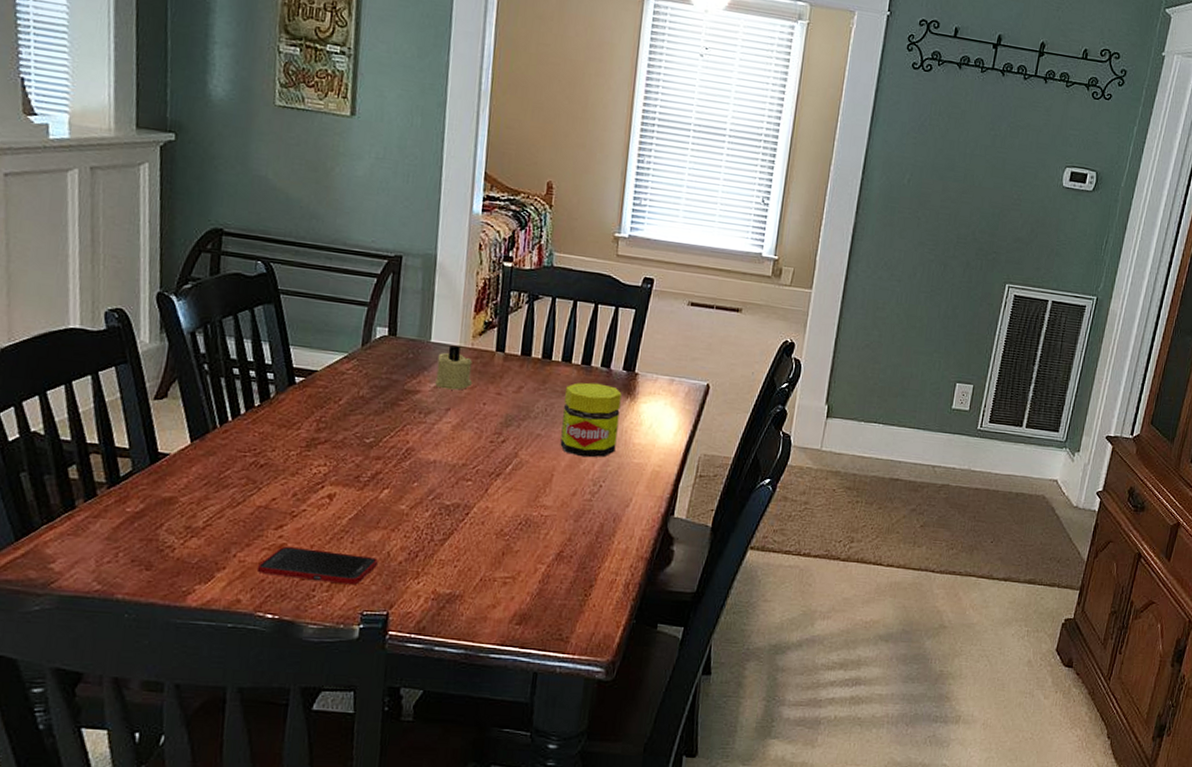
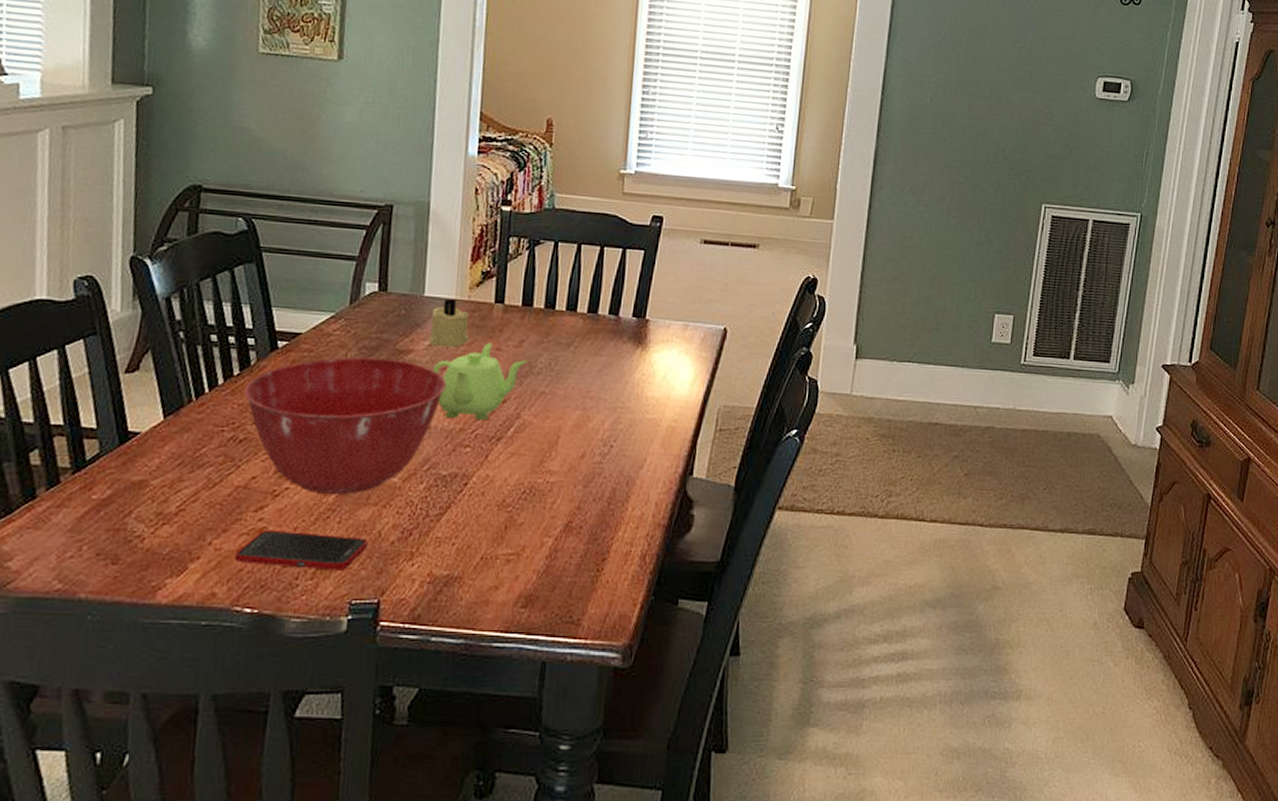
mixing bowl: none [263,394,451,518] -> present [243,357,447,495]
teapot: none [438,387,525,458] -> present [433,343,527,421]
jar: present [560,382,622,458] -> none [566,332,632,415]

